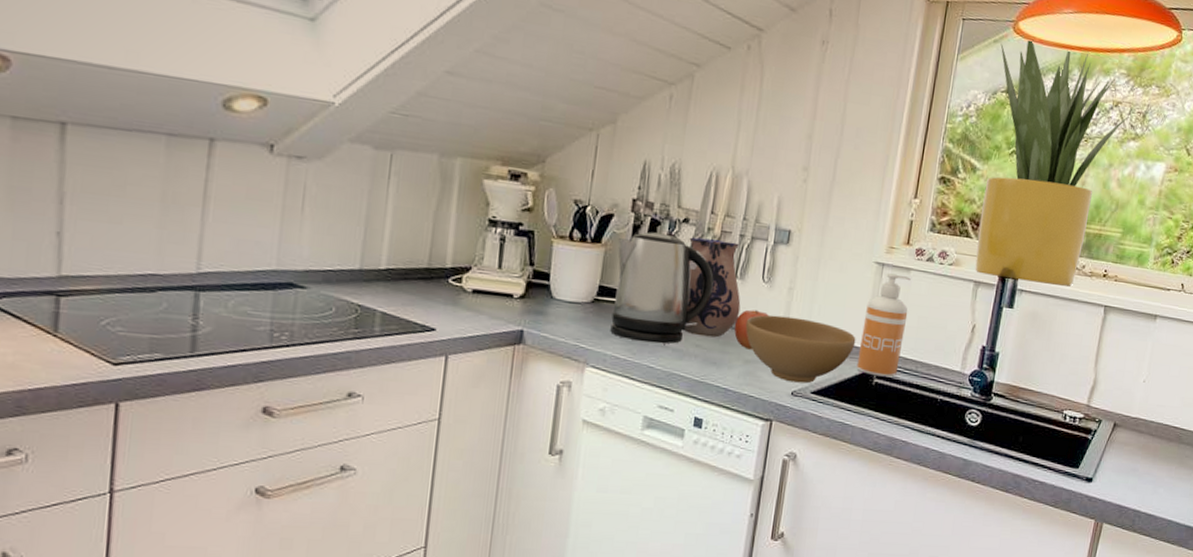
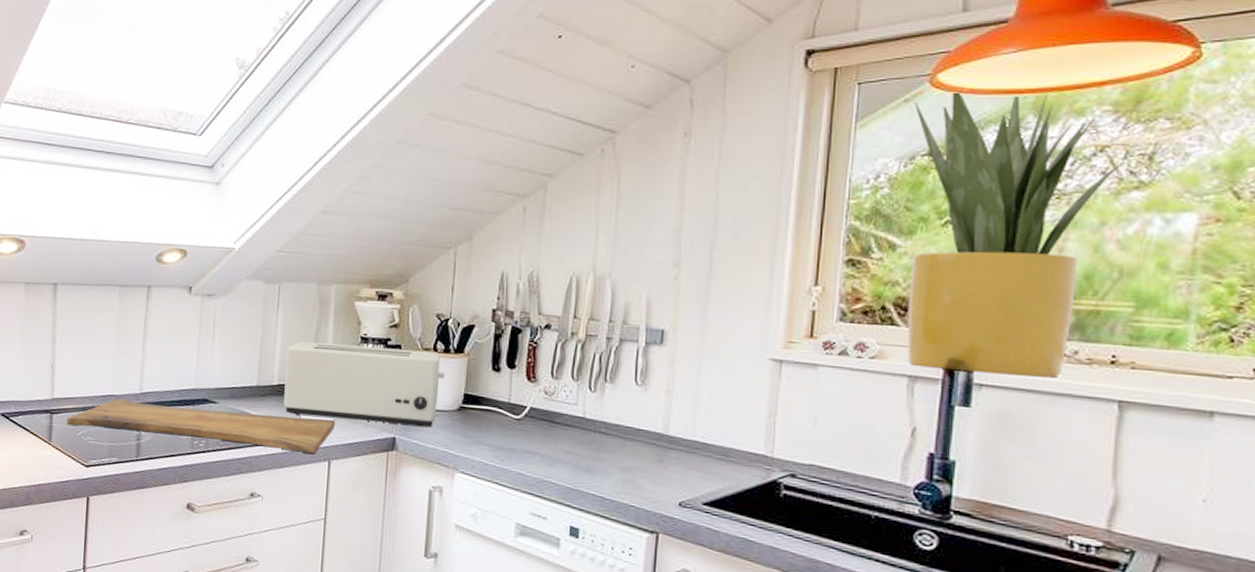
cutting board: none [83,278,455,349] -> present [67,398,335,455]
toaster: none [392,220,580,320] -> present [283,341,445,427]
kettle: present [610,231,714,344] -> none [477,340,581,451]
ceramic pitcher: present [684,237,741,338] -> none [552,342,613,444]
fruit: present [734,309,769,350] -> none [607,414,646,457]
bowl: present [745,314,856,384] -> none [619,419,754,494]
soap dispenser: present [856,273,911,378] -> none [758,370,820,489]

